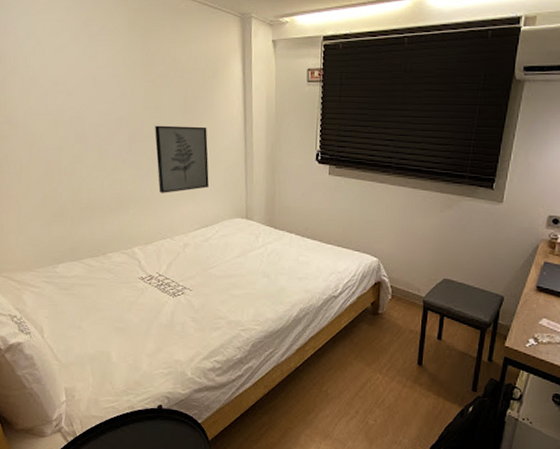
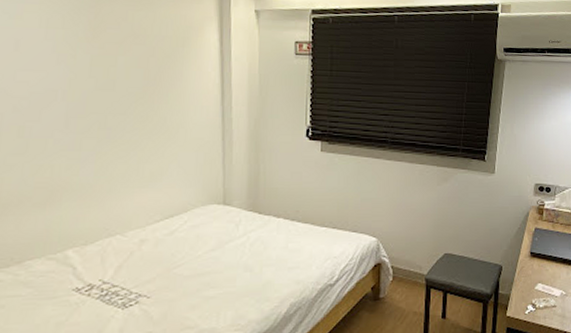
wall art: present [155,125,209,193] -> none [103,98,176,180]

